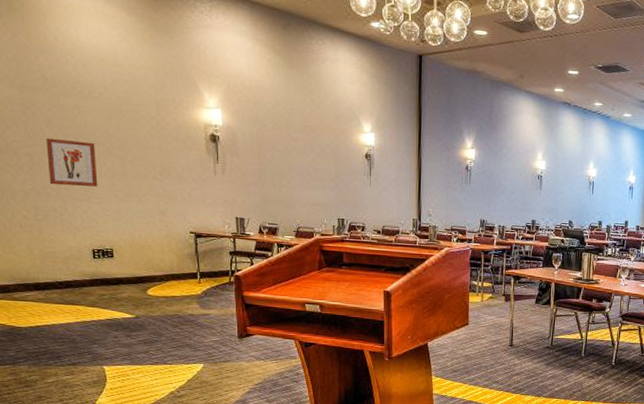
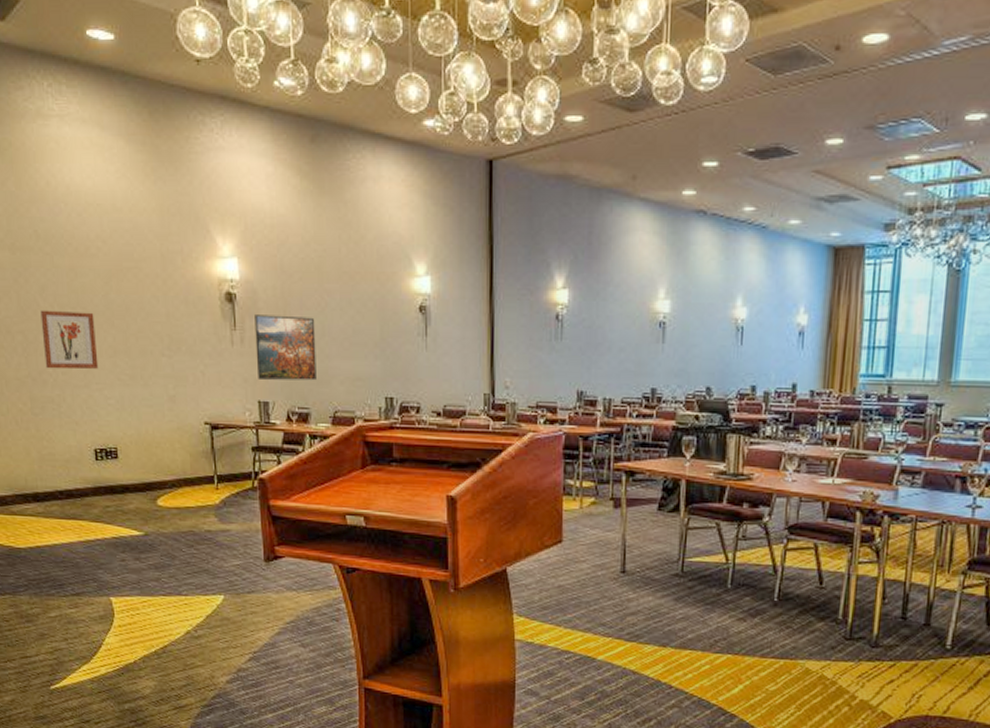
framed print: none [234,153,284,204] -> present [255,315,316,381]

